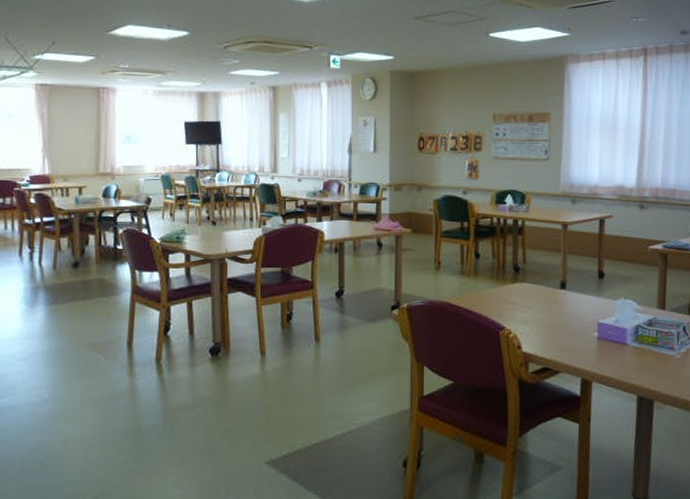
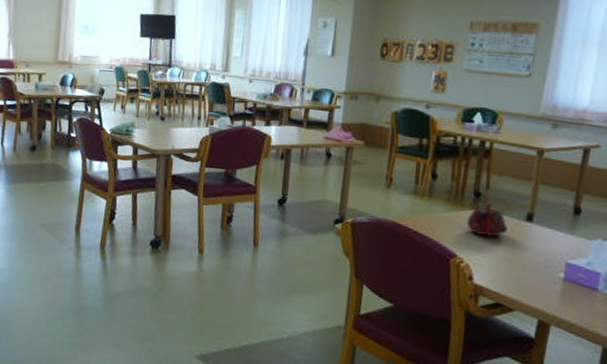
teapot: none [510,276,545,307] -> present [466,203,508,238]

